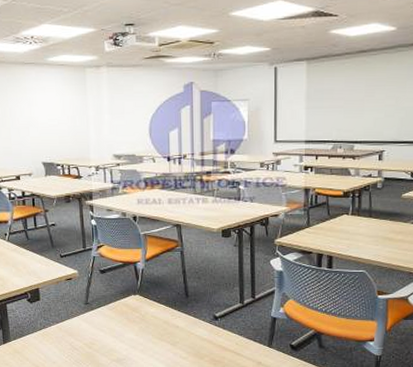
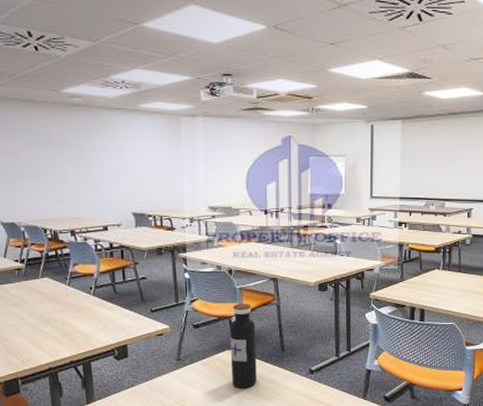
water bottle: none [134,249,162,333] -> present [229,303,257,389]

